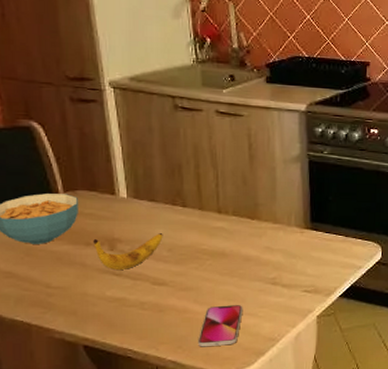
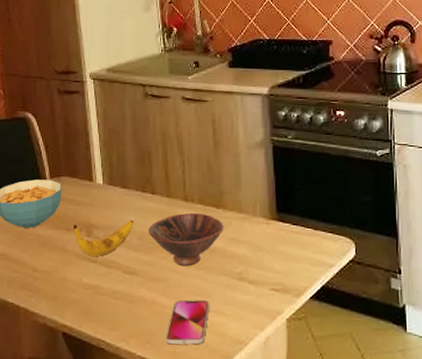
bowl: none [178,224,259,275] -> present [148,212,225,267]

